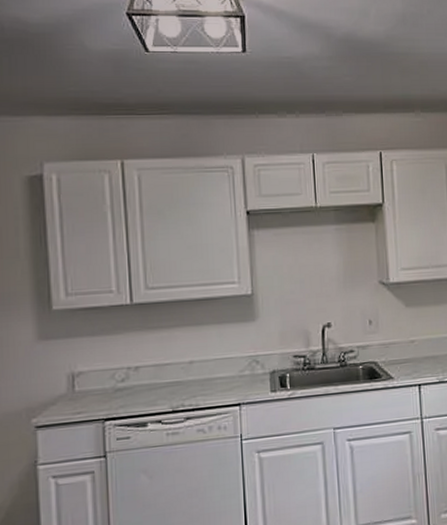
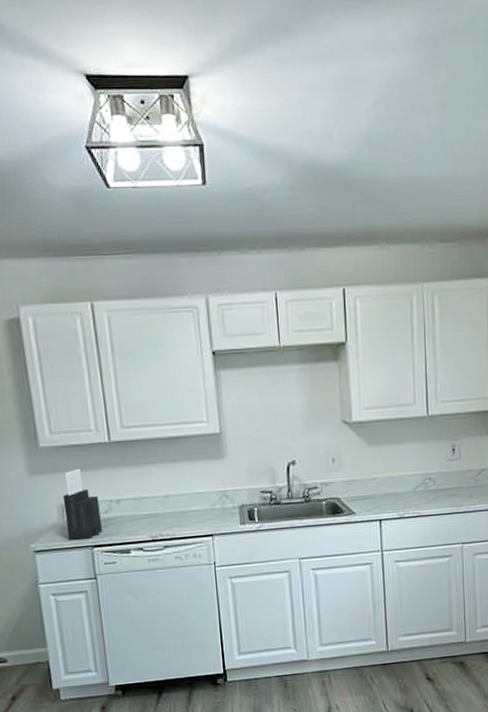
knife block: none [74,332,116,413] -> present [62,468,102,540]

